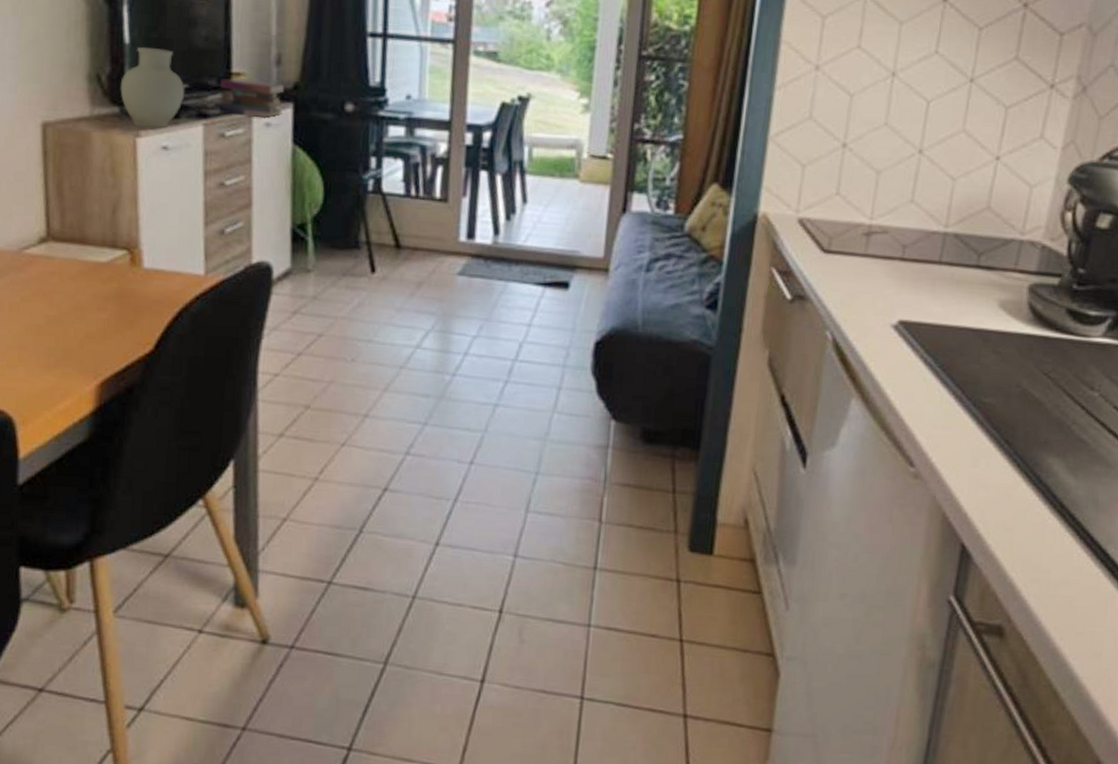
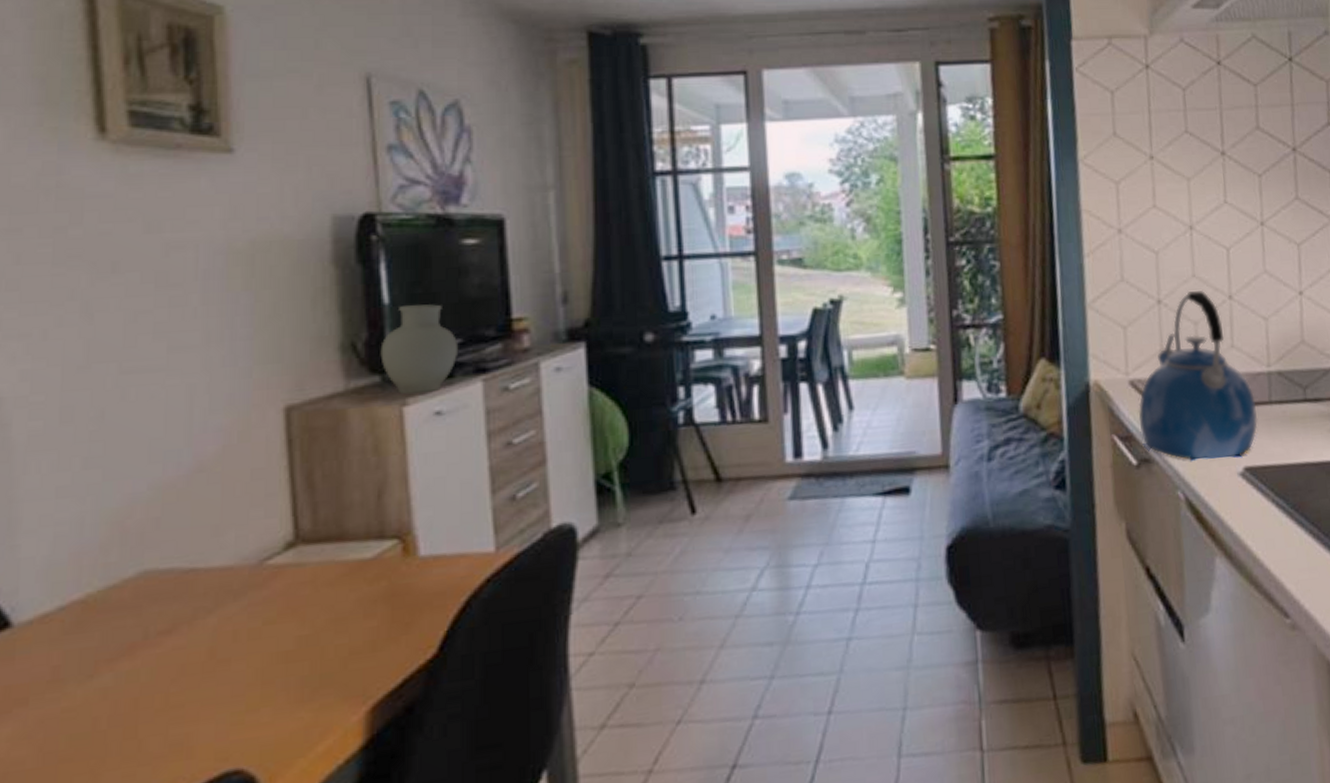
books: present [214,77,284,119] -> none [493,322,574,365]
kettle: none [800,140,925,309] -> present [1138,291,1258,460]

